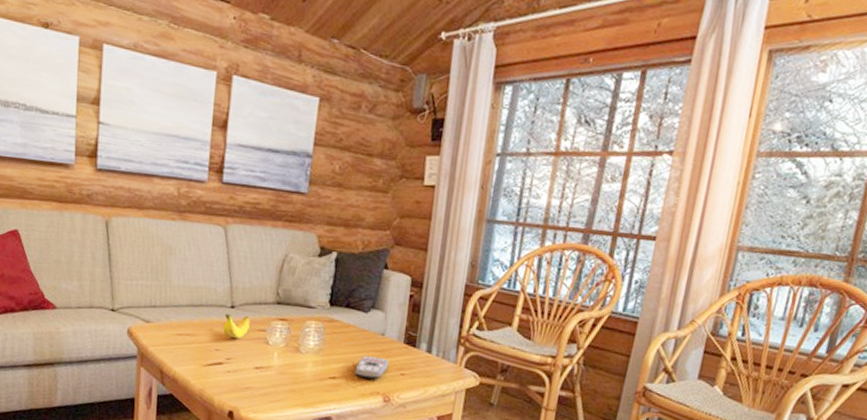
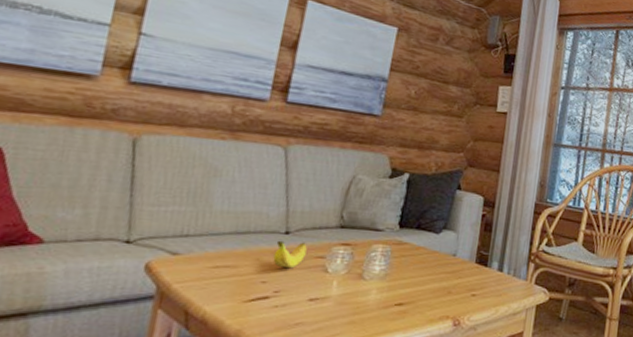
remote control: present [354,355,390,379] -> none [423,278,461,303]

